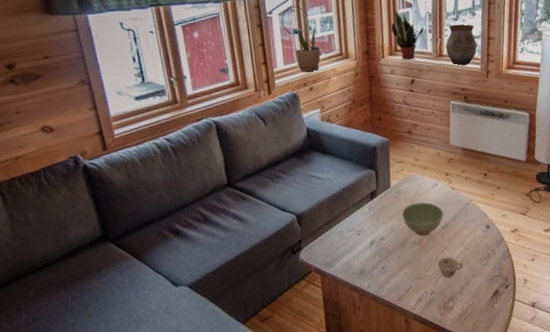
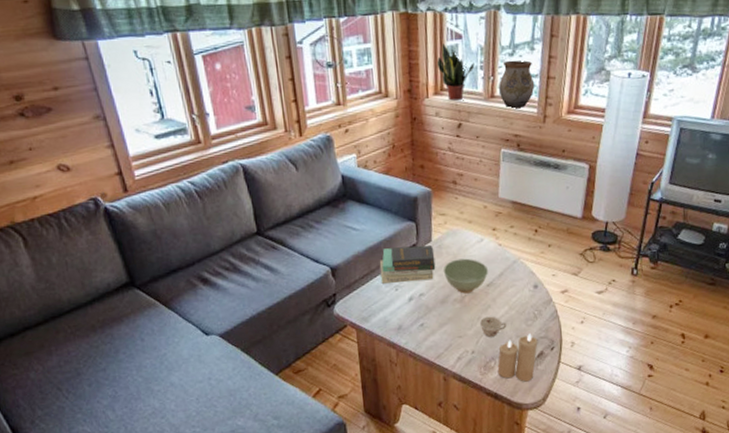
potted plant: present [295,26,321,72] -> none [328,59,357,112]
books: none [342,191,395,229] -> present [379,245,436,284]
candle: none [456,272,493,321] -> present [497,333,538,382]

